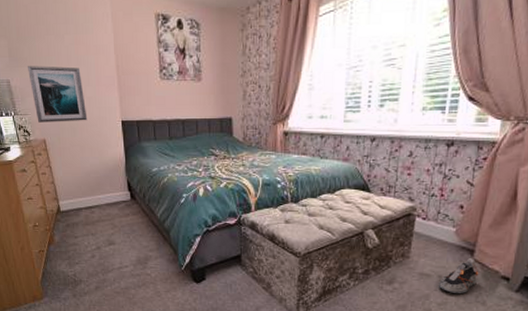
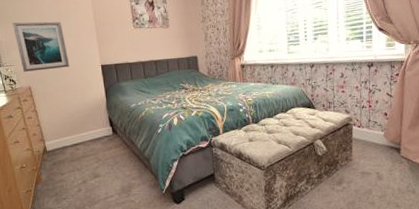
shoe: present [438,257,479,293] -> none [377,154,407,186]

